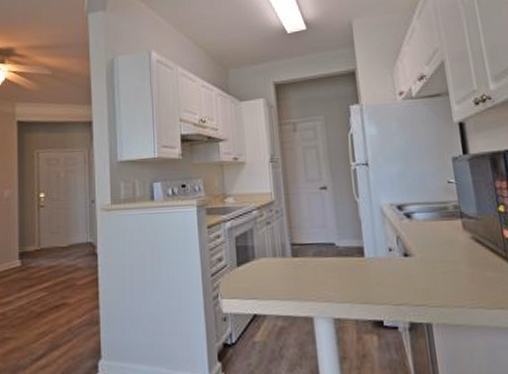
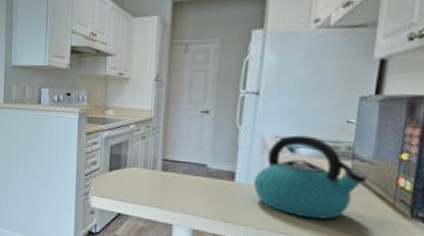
kettle: none [381,200,479,285] -> present [253,135,368,220]

